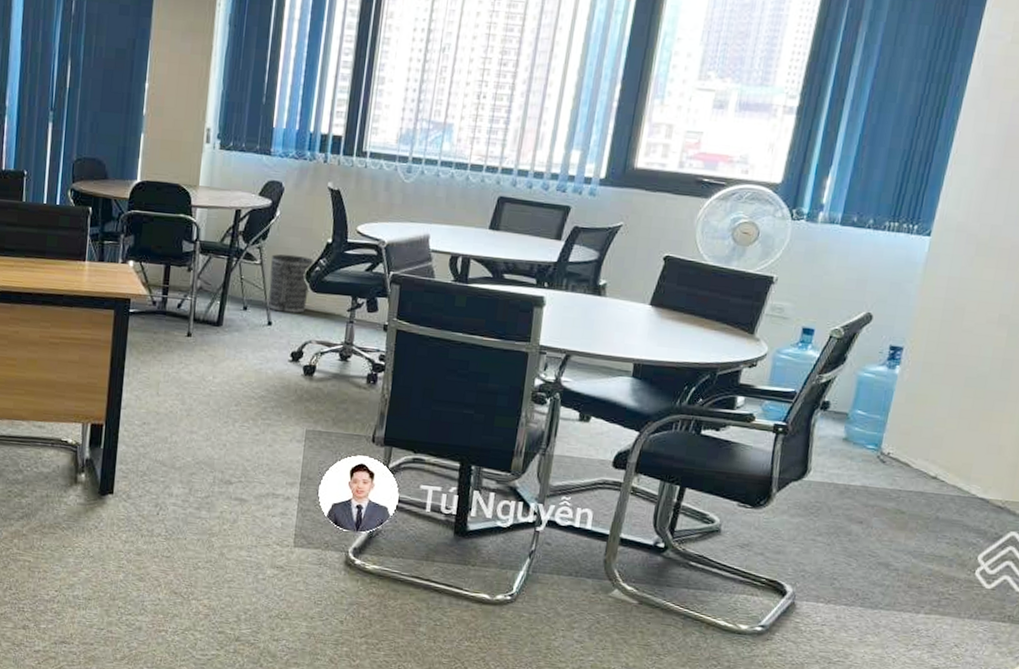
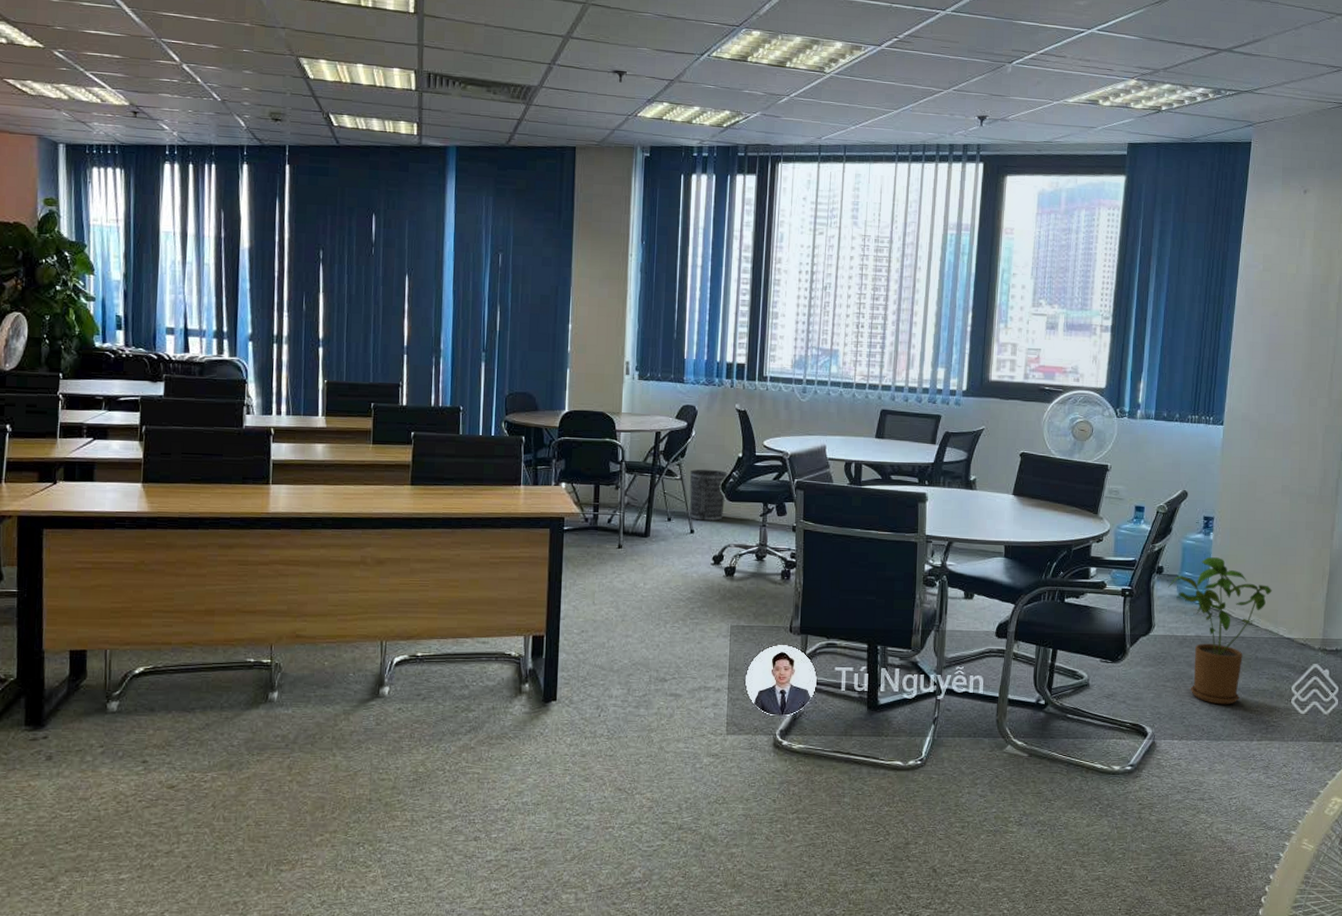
house plant: none [832,395,969,570] -> present [1167,557,1272,705]

